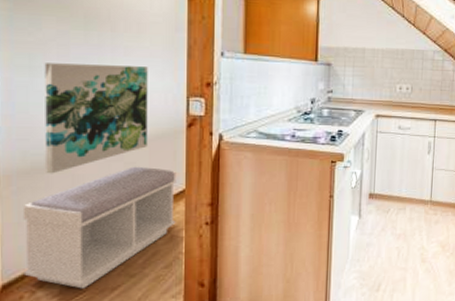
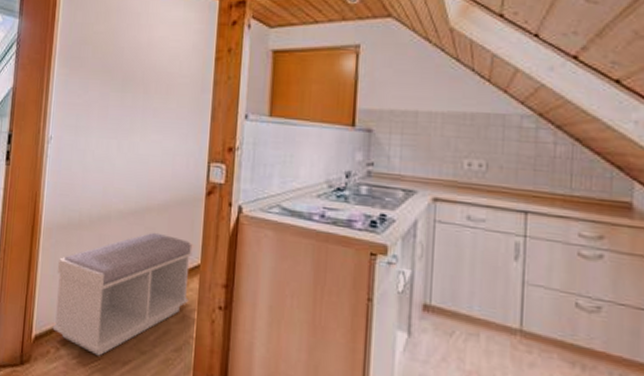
wall art: present [44,63,148,174] -> none [79,123,173,231]

